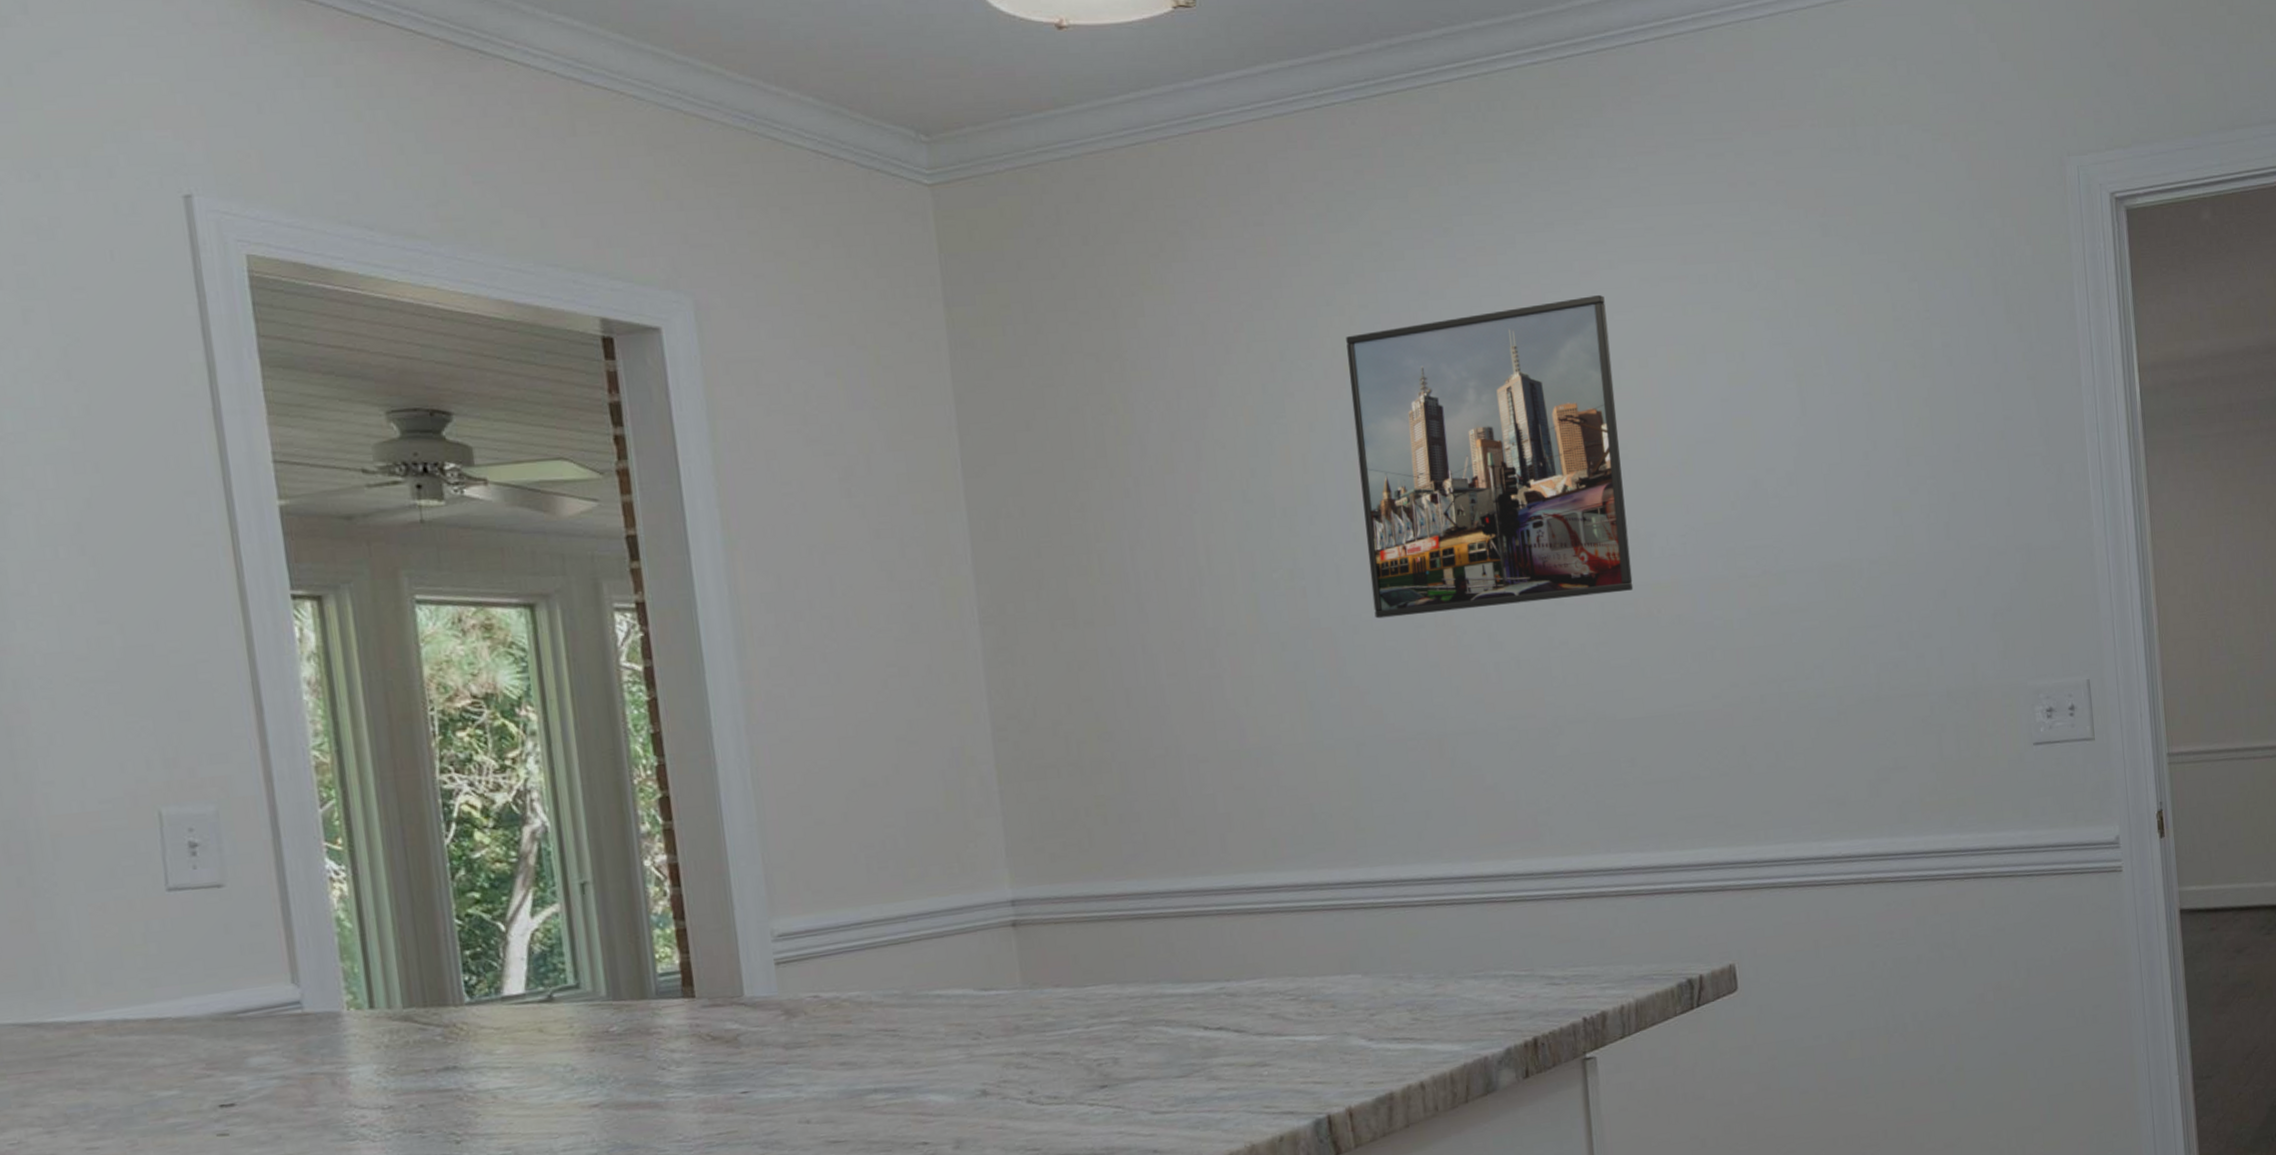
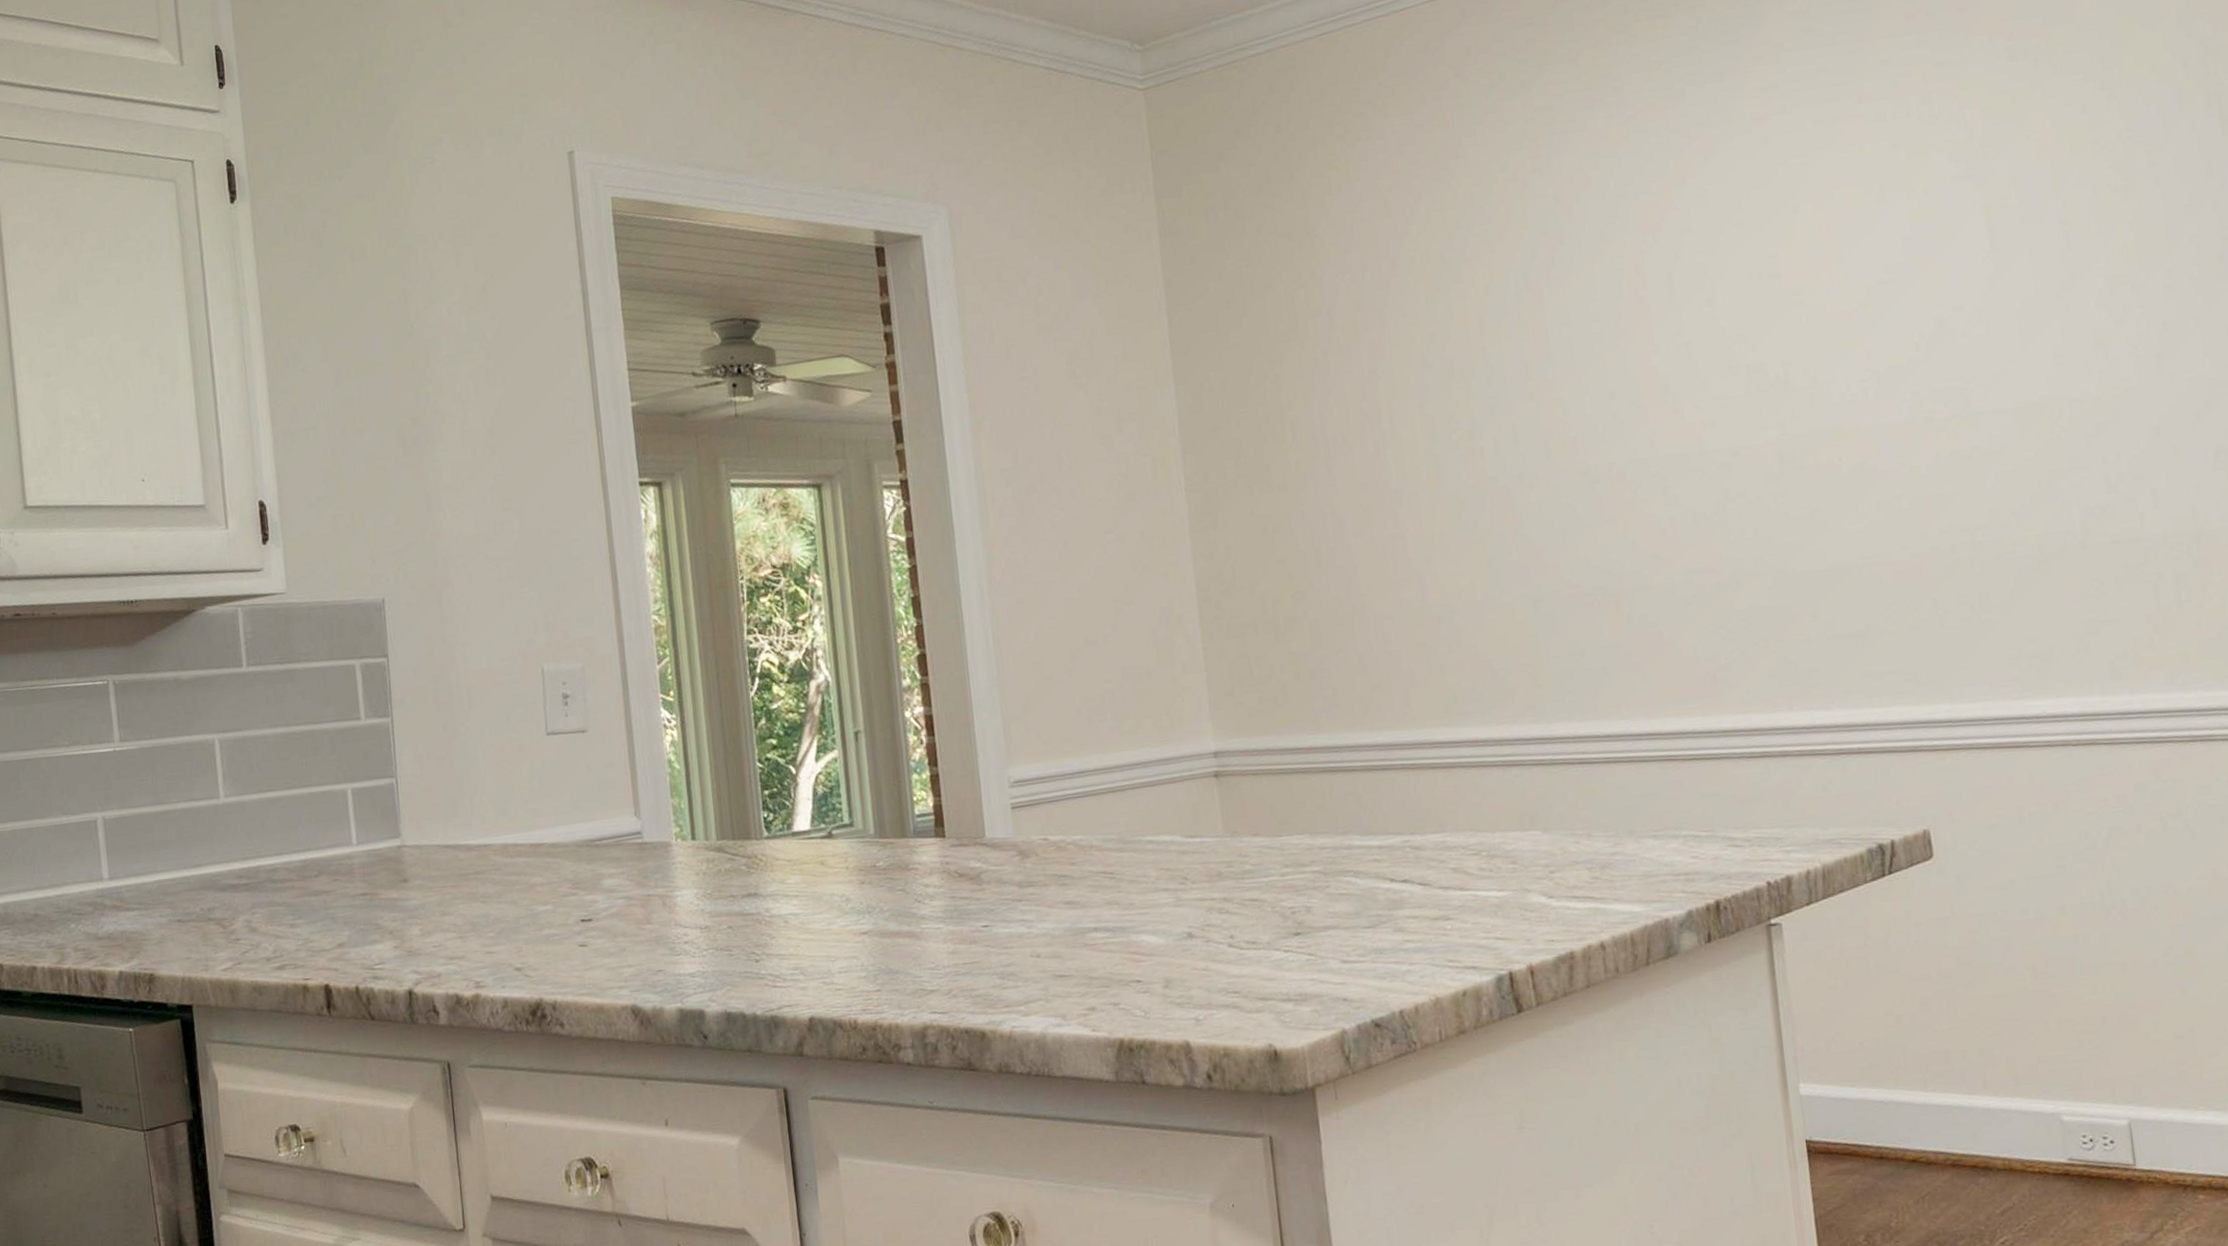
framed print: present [1346,294,1634,619] -> none [1519,140,1813,476]

